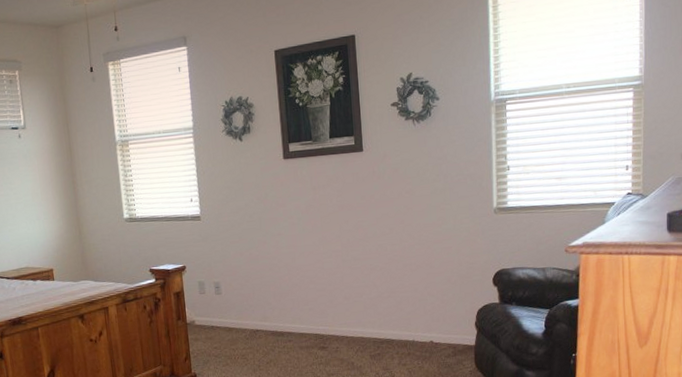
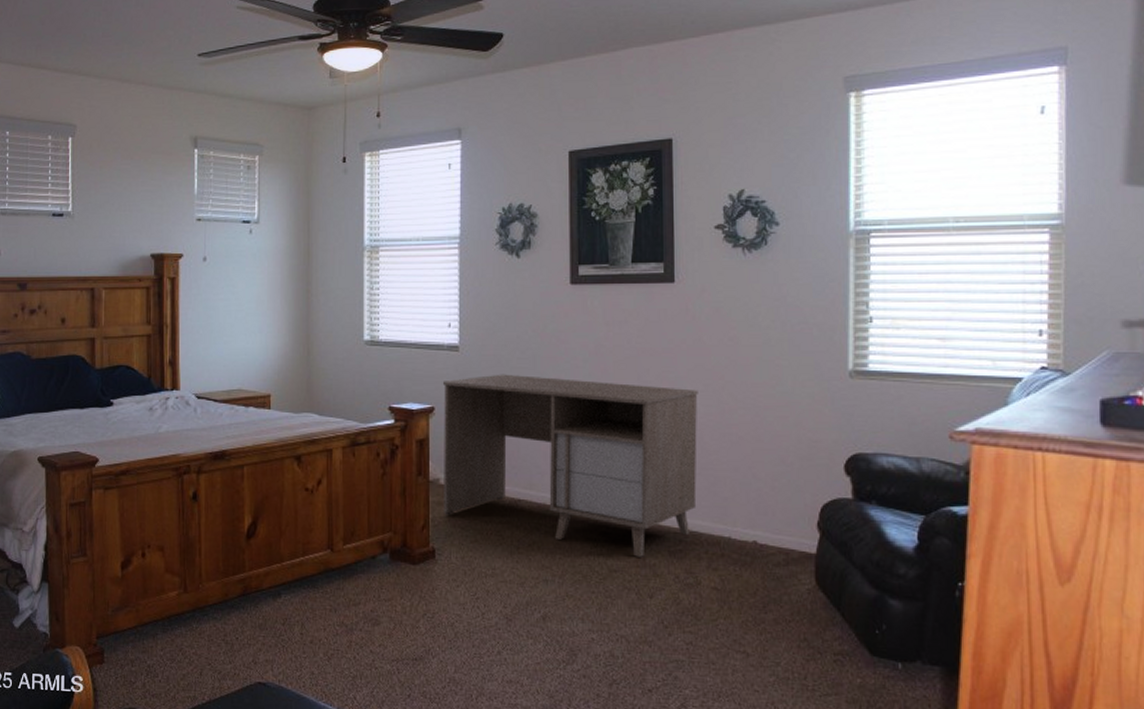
desk: none [190,233,389,362] -> present [442,374,698,557]

